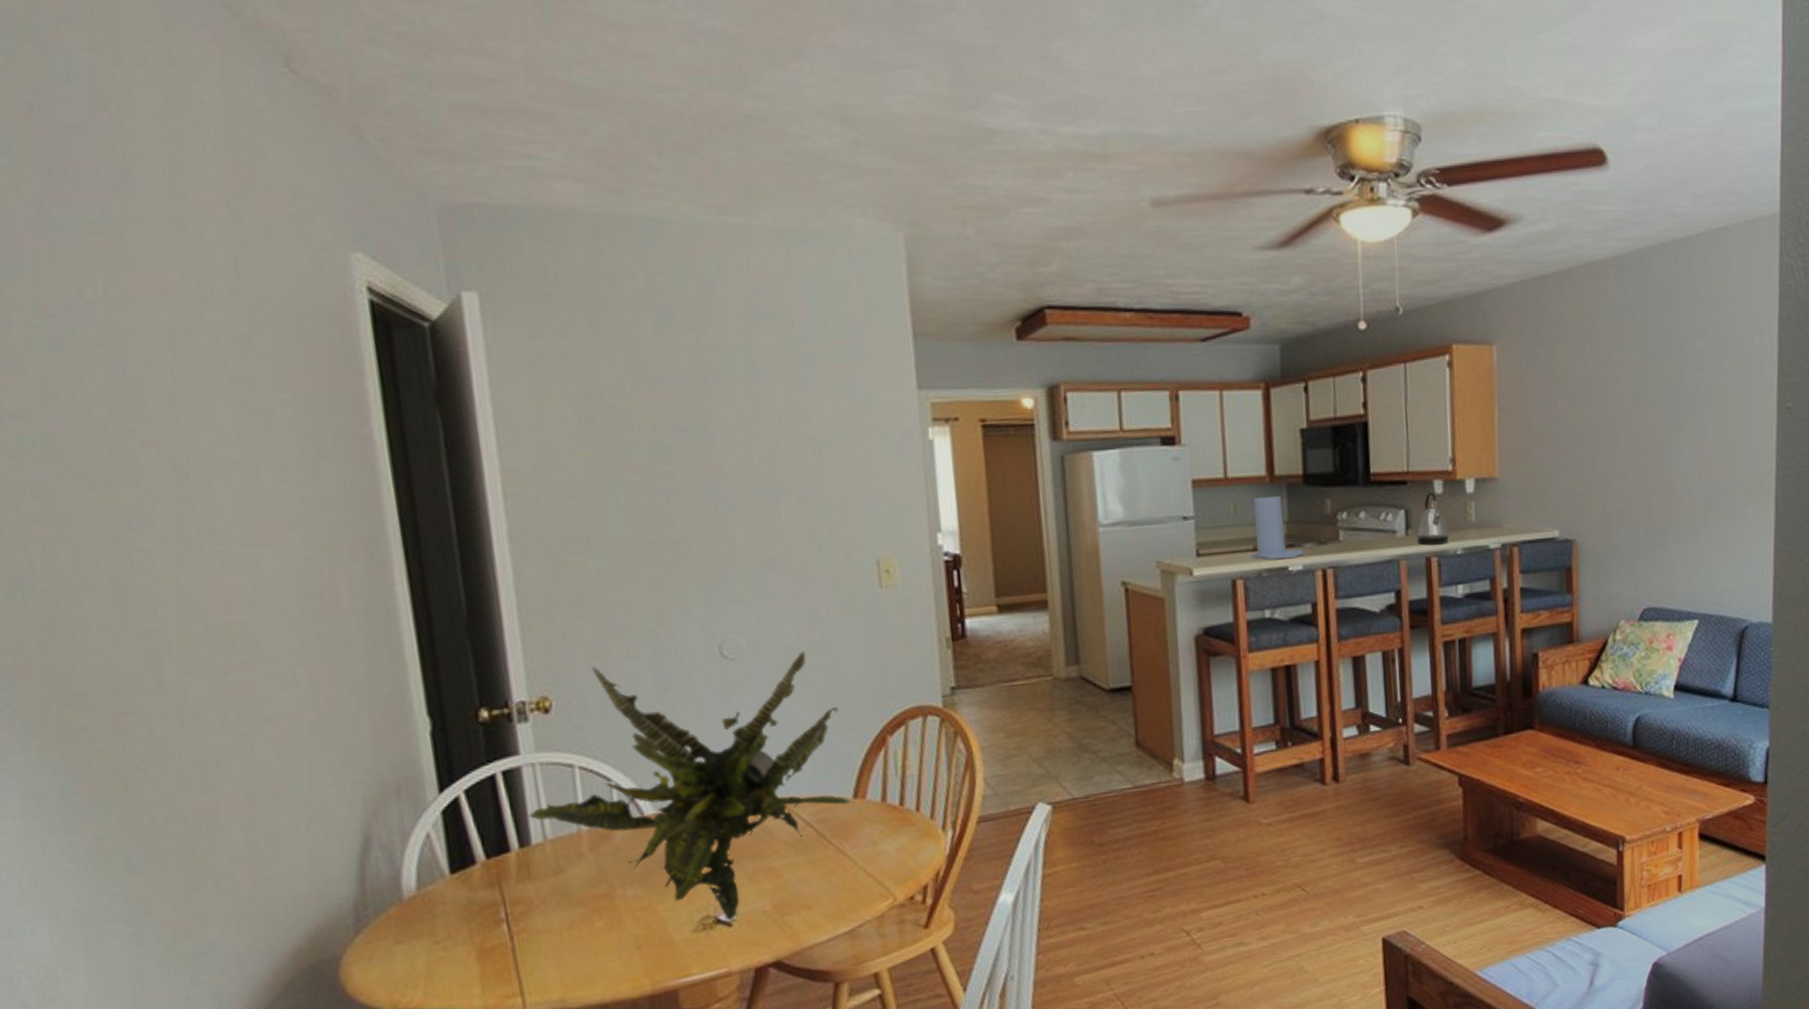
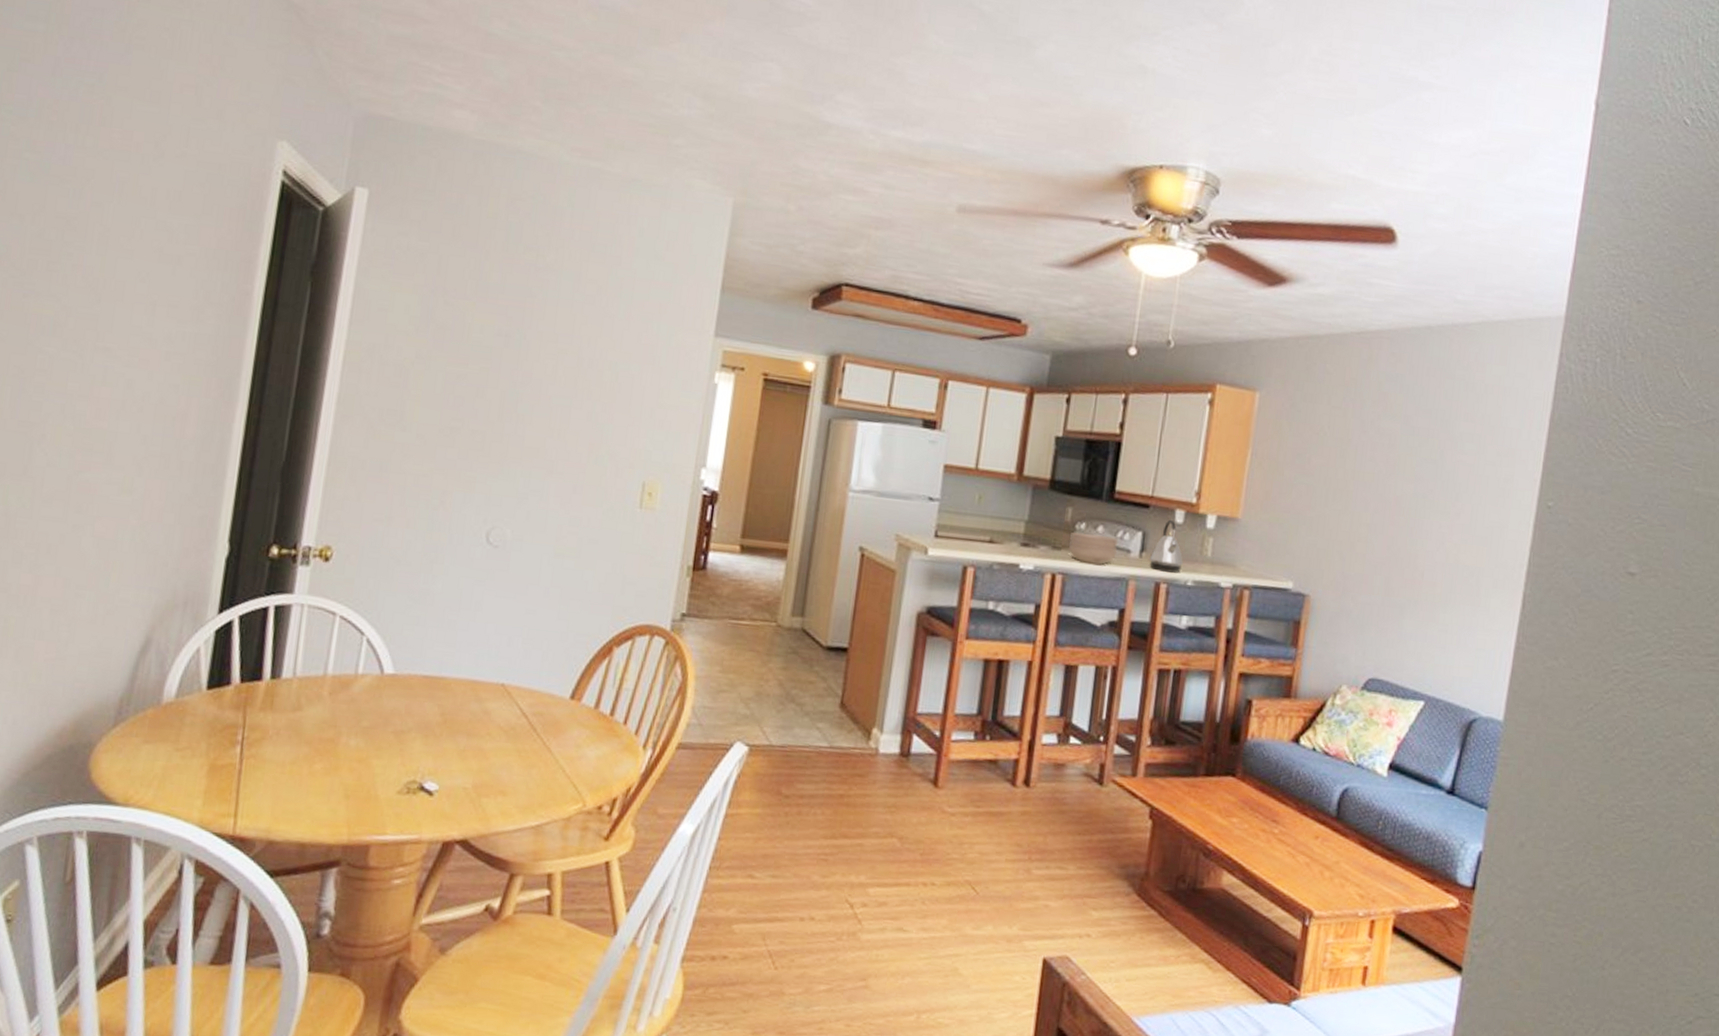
plant: present [527,651,851,921] -> none [285,528,577,791]
paper towel: present [1250,496,1304,561] -> none [985,492,1038,558]
bowl: none [1333,521,1383,553] -> present [1068,532,1118,565]

